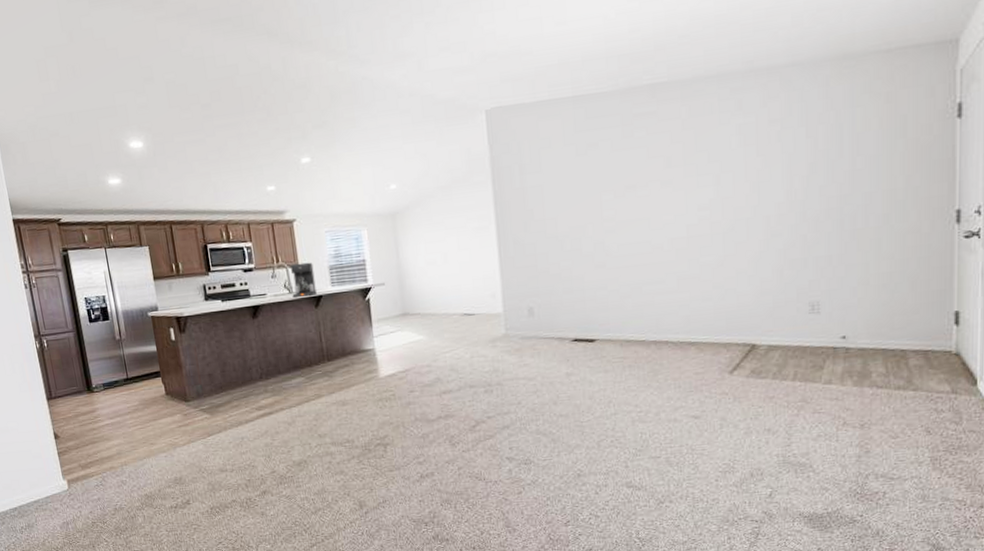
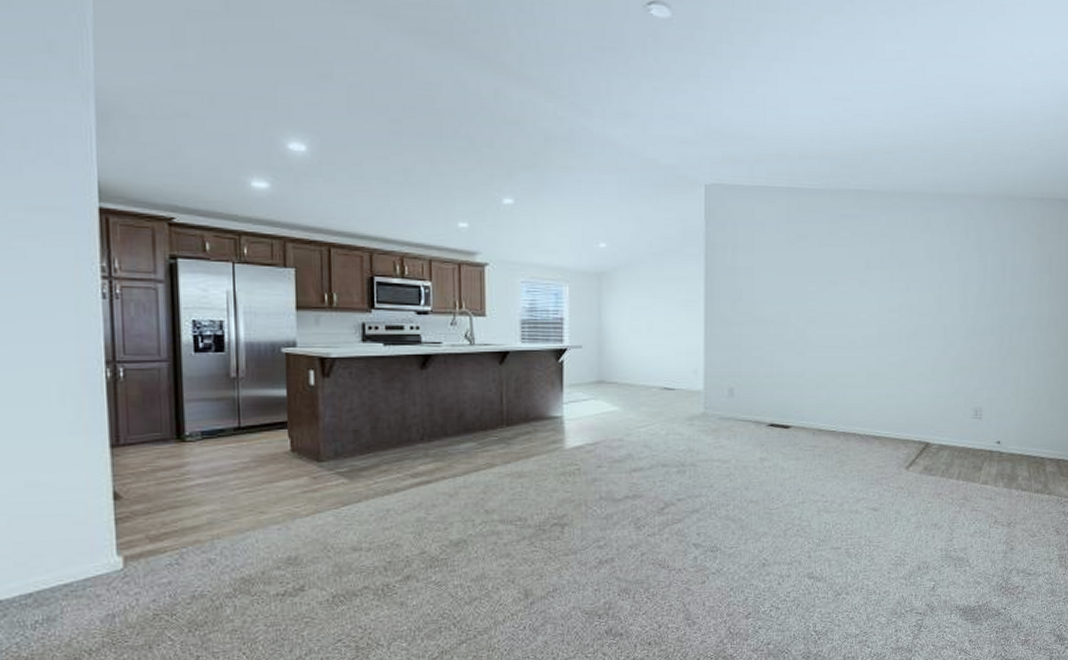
coffee maker: present [291,262,317,299] -> none [473,312,503,351]

